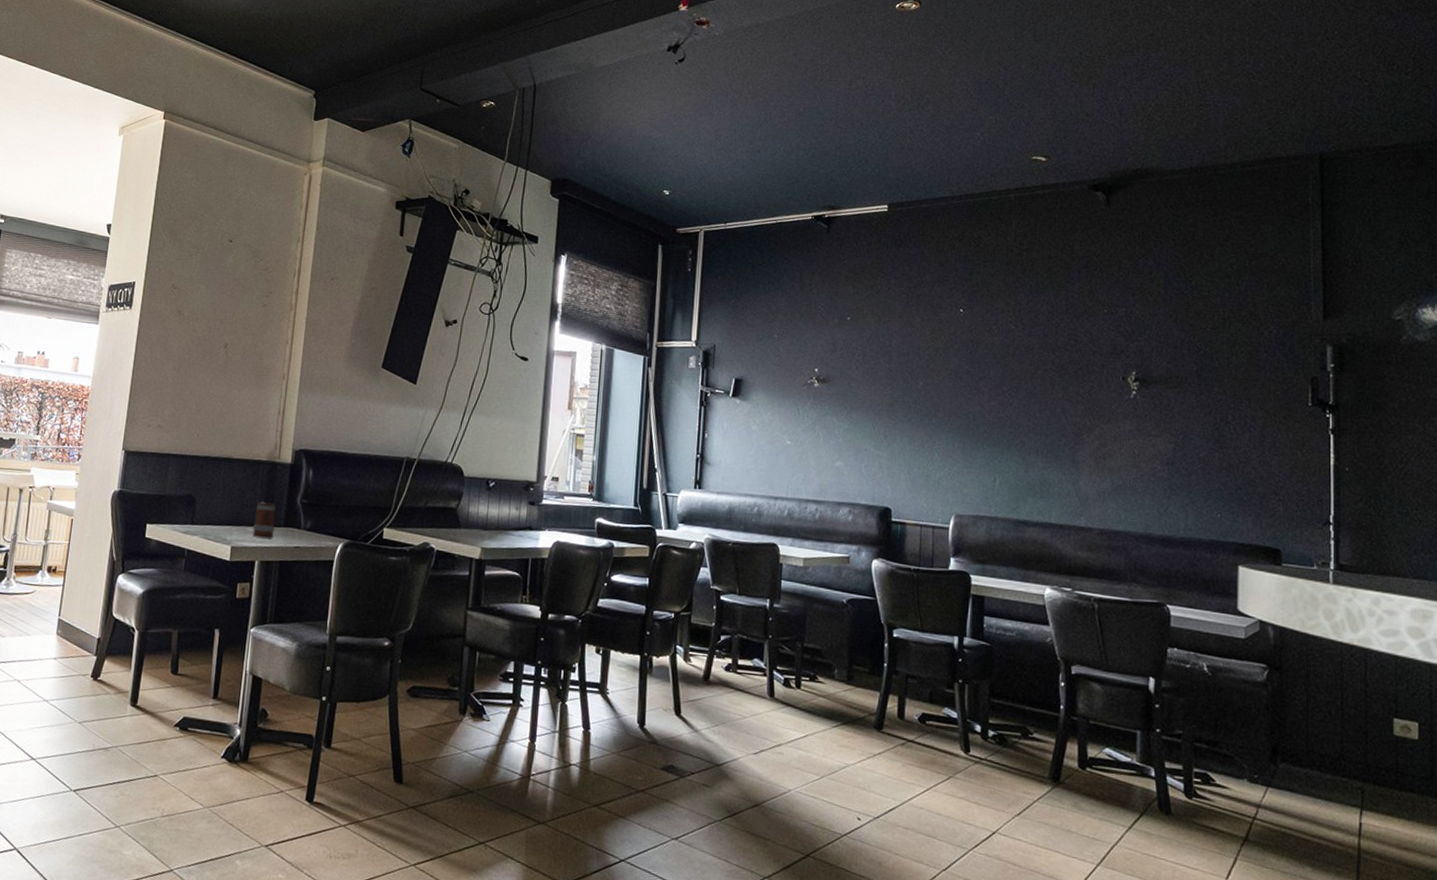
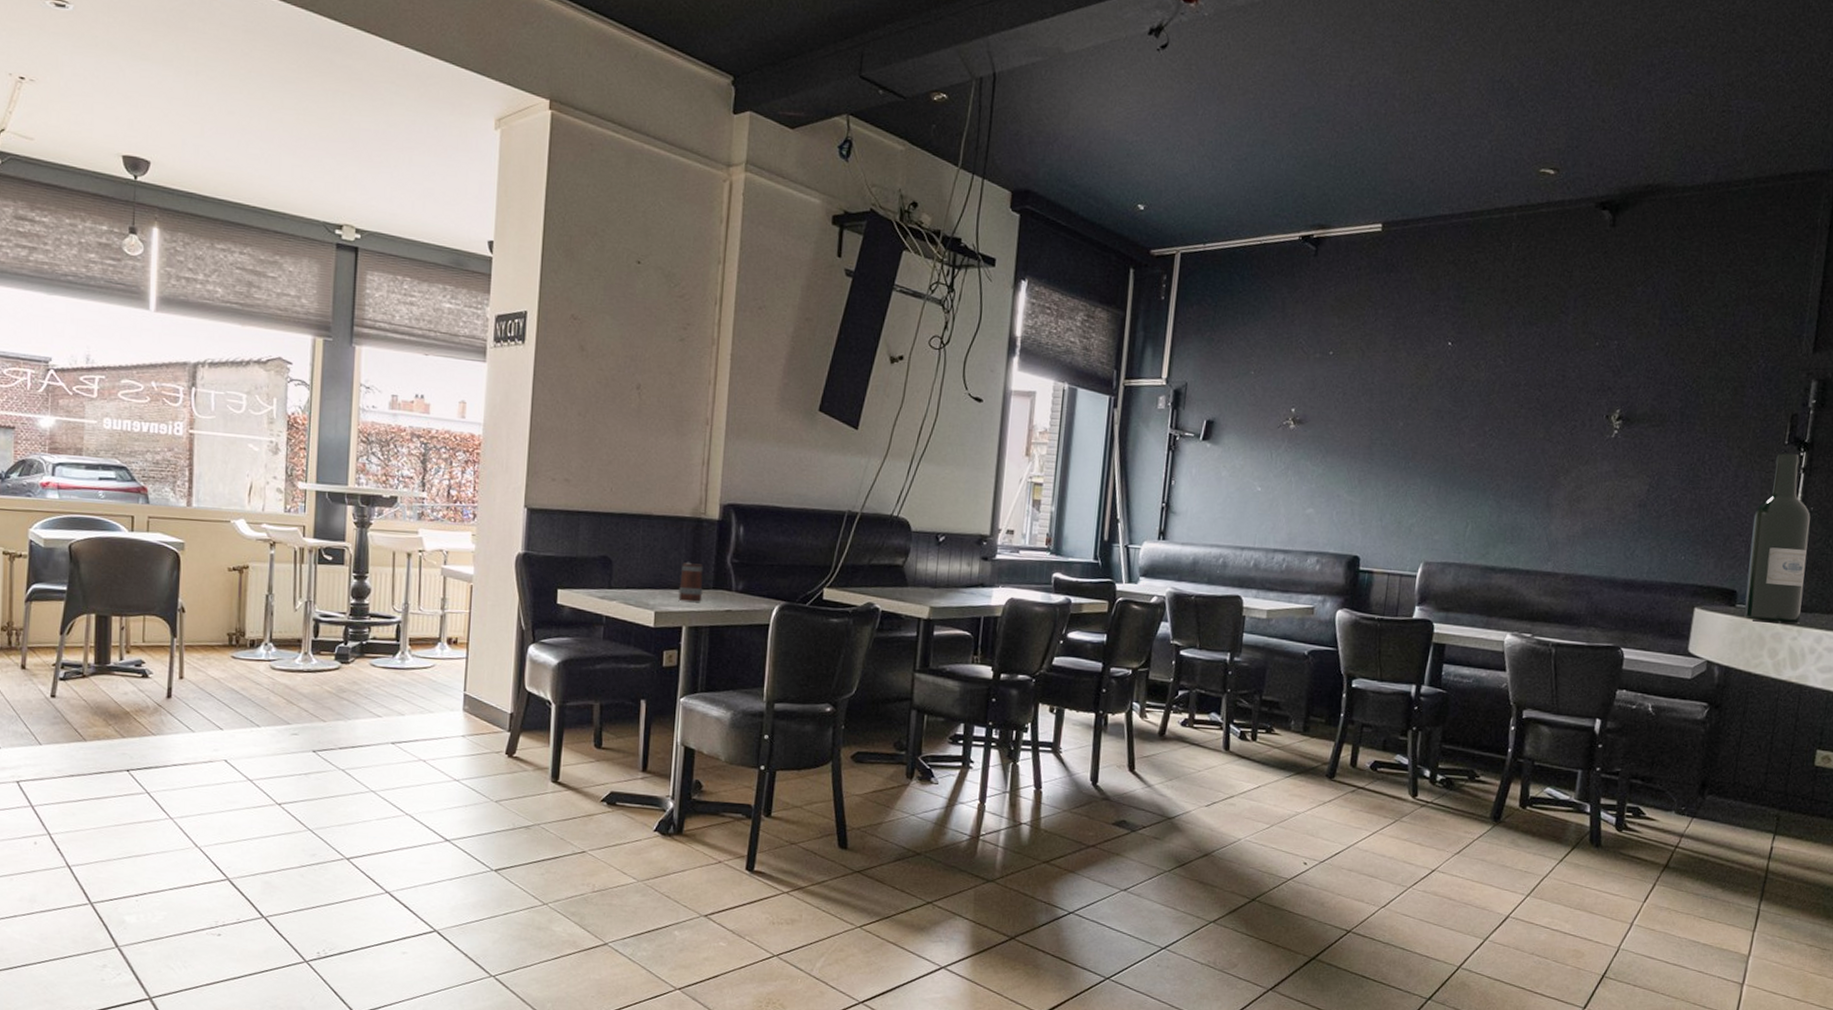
wine bottle: none [1287,414,1353,585] -> present [1743,453,1811,624]

